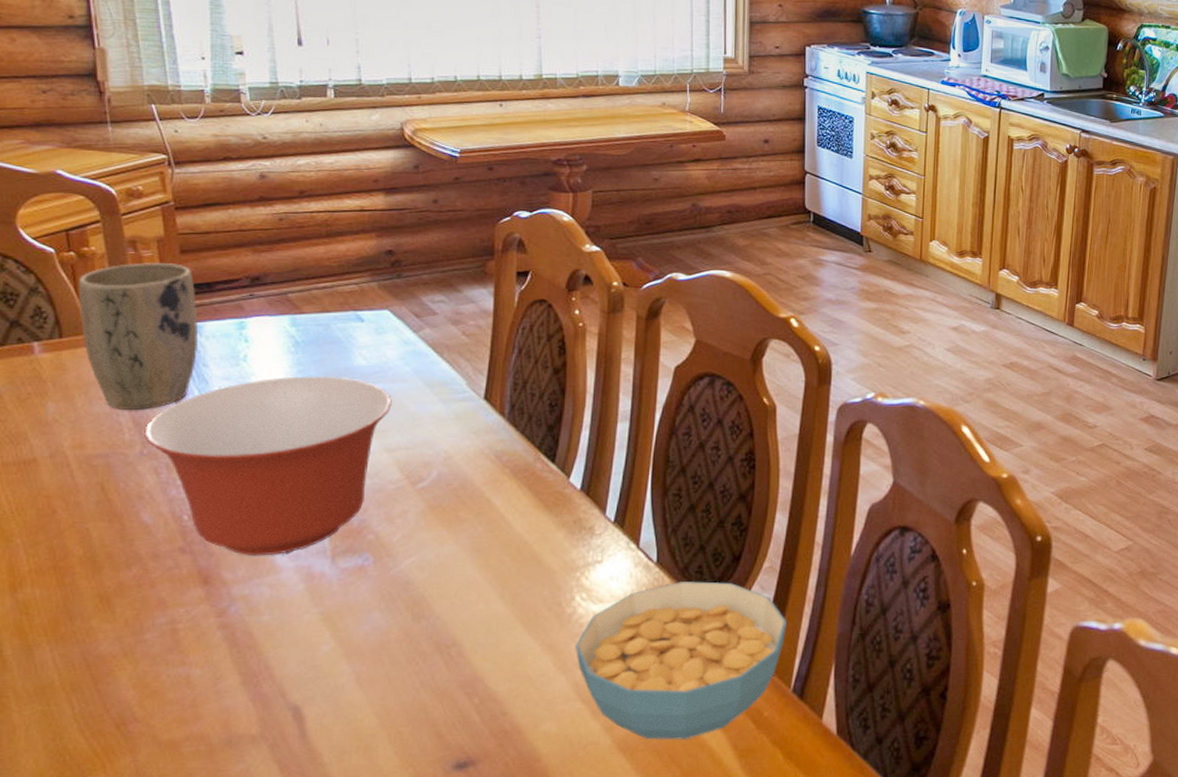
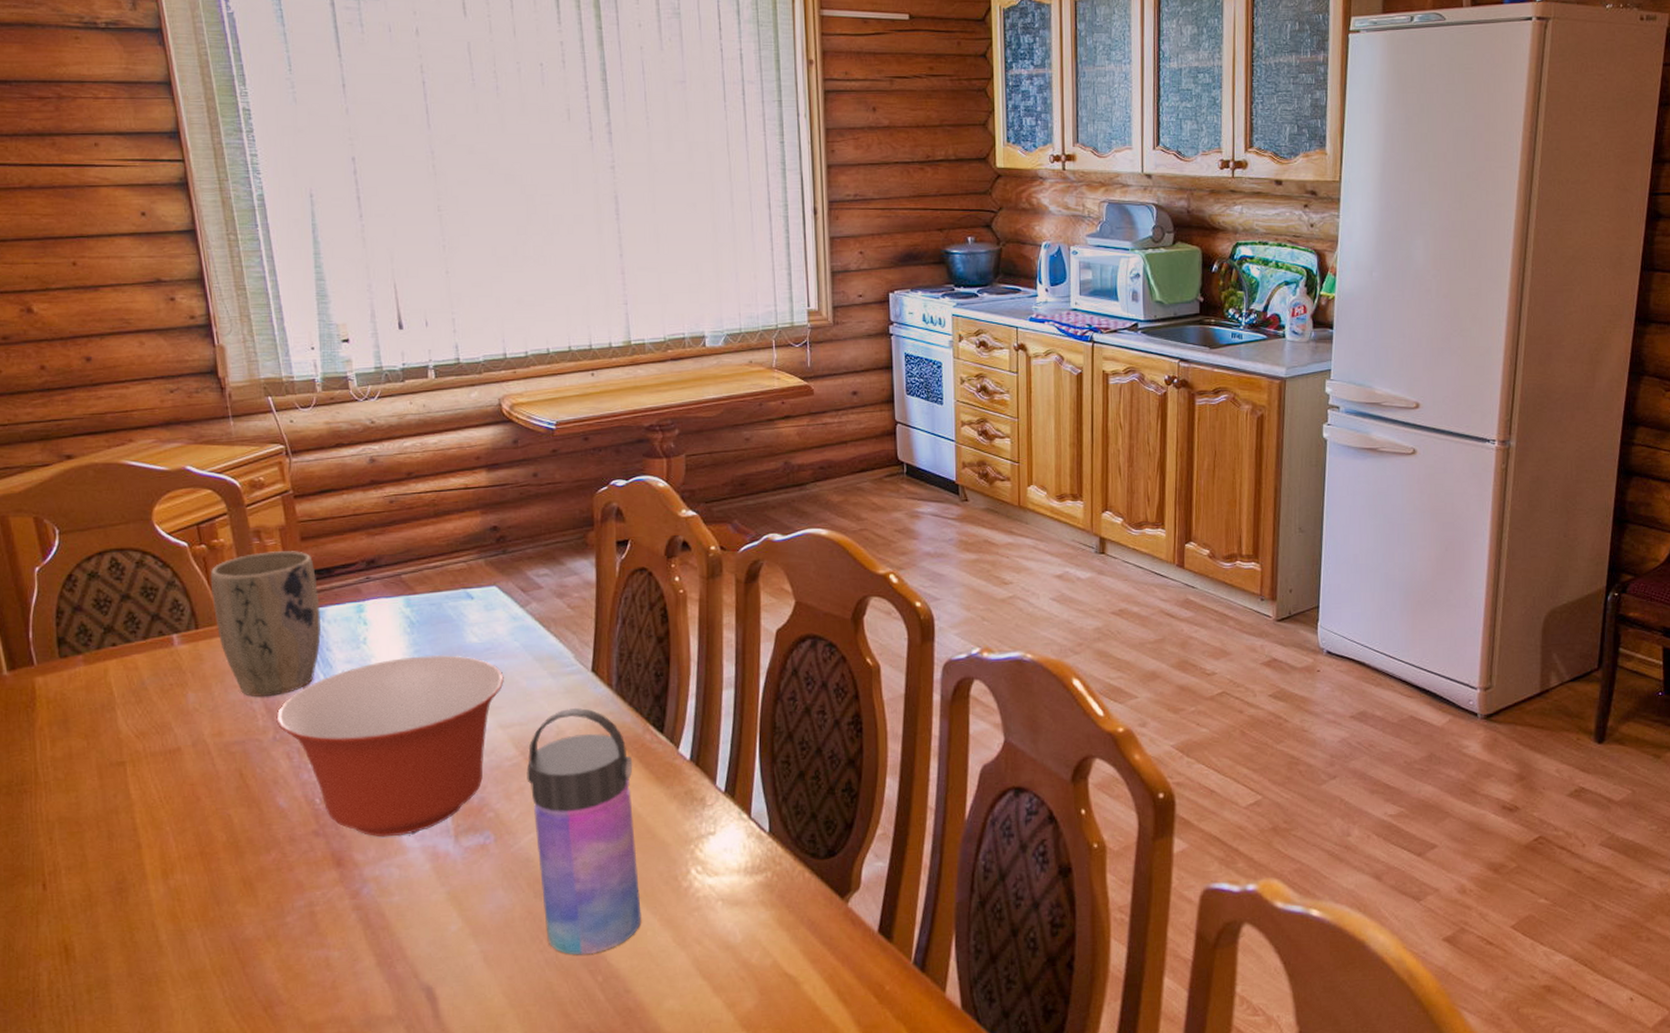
water bottle: none [410,434,523,678] -> present [526,707,642,955]
cereal bowl: present [575,581,787,740] -> none [693,851,903,1017]

